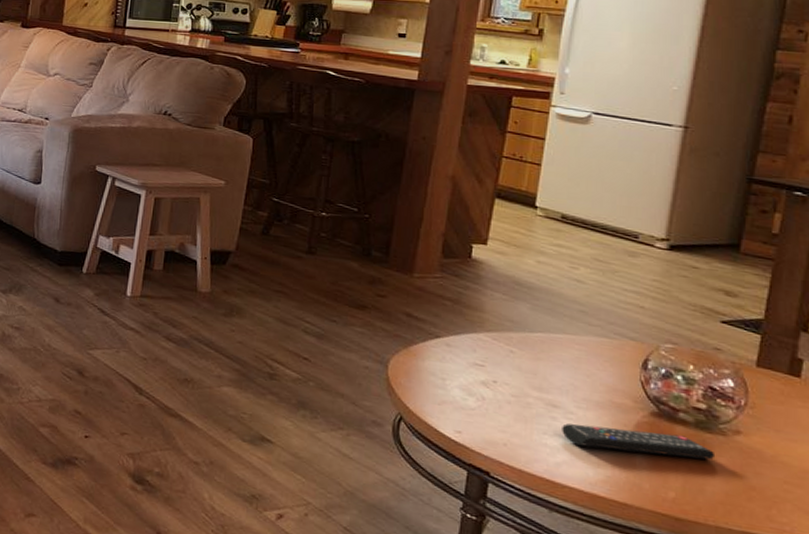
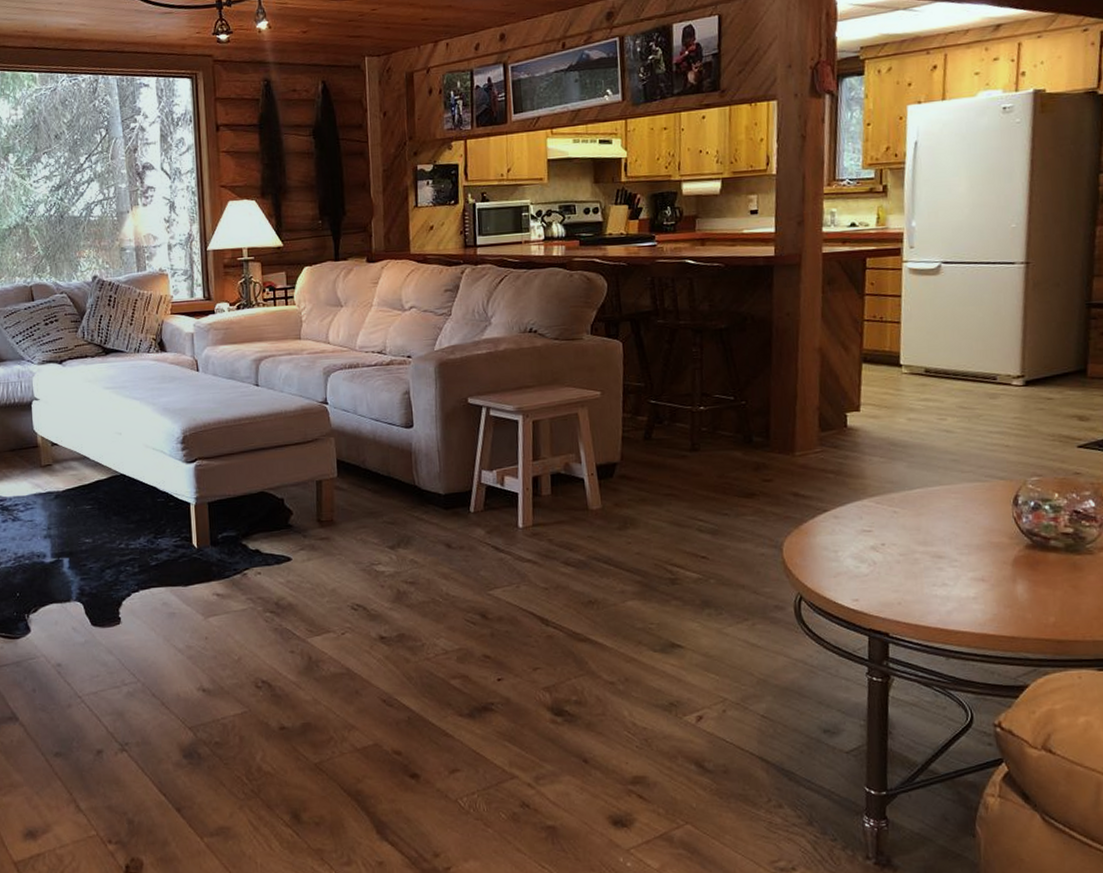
remote control: present [562,423,716,460] -> none [948,562,1086,590]

